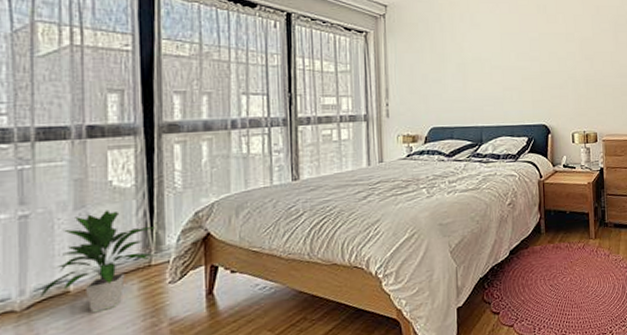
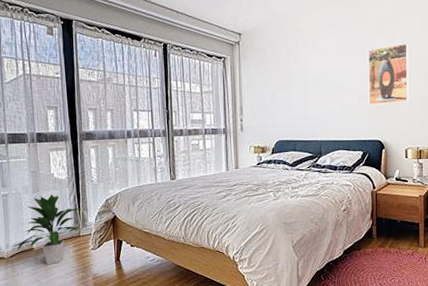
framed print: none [530,22,574,87] -> present [367,42,409,105]

